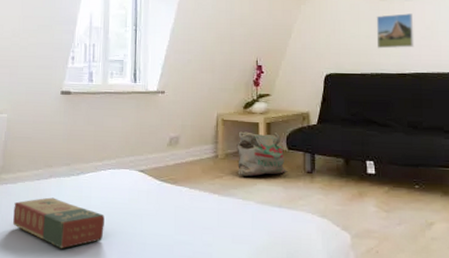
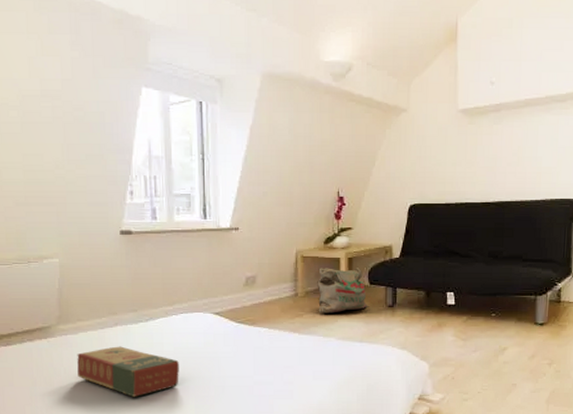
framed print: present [376,13,415,49] -> none [462,138,501,177]

